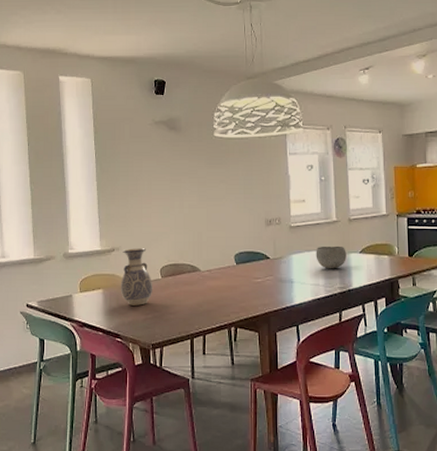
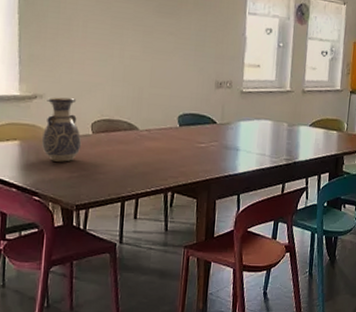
bowl: present [316,246,346,269] -> none [265,116,297,140]

